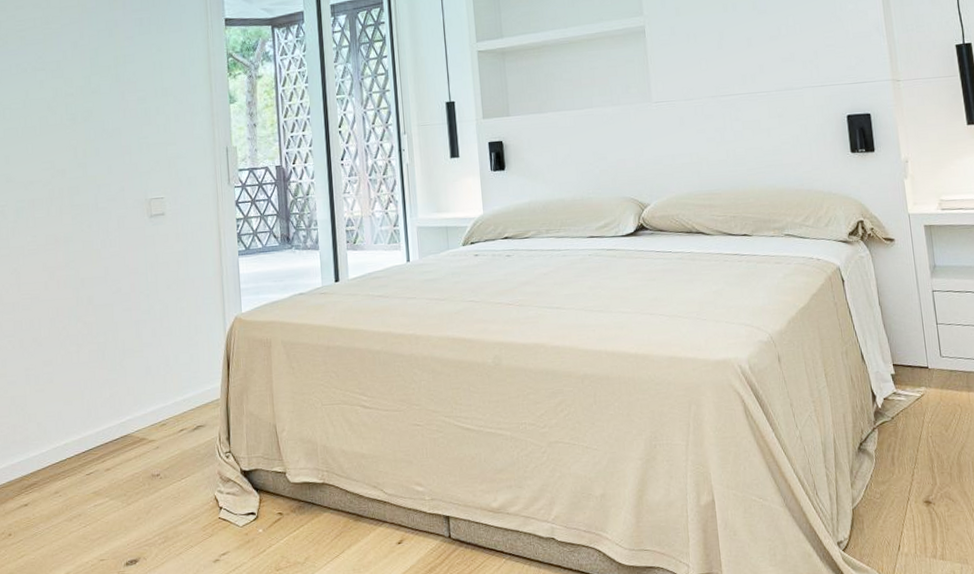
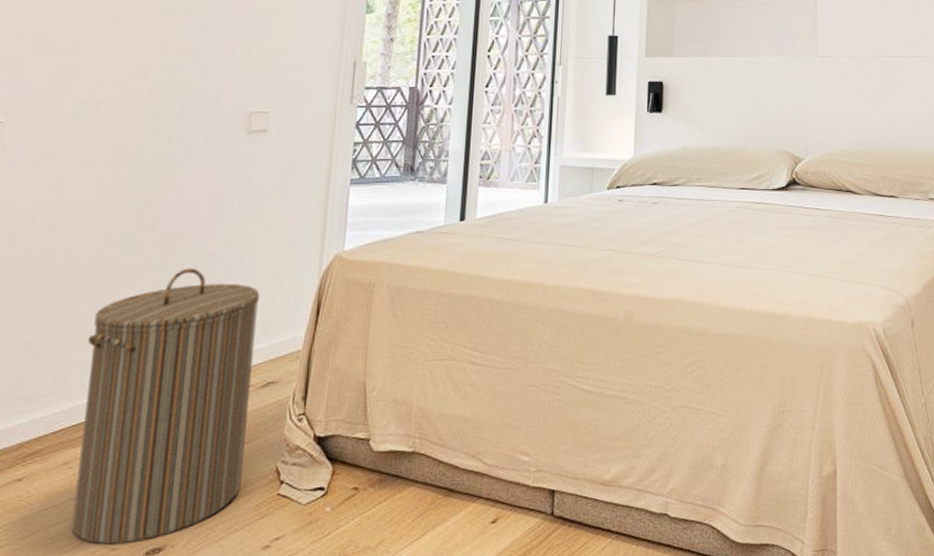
laundry hamper: none [56,333,189,556] -> present [71,267,260,545]

